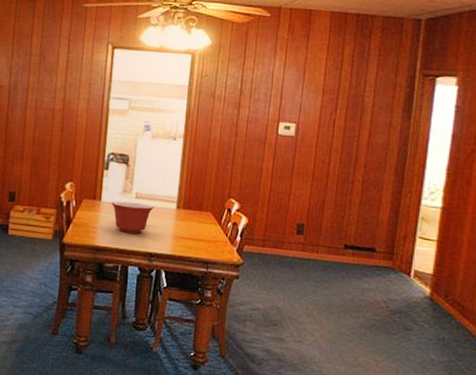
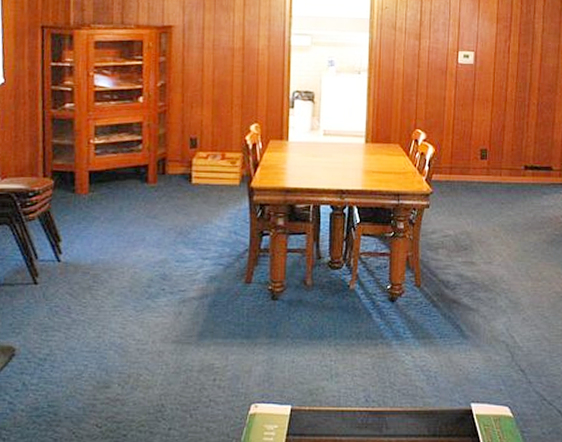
mixing bowl: present [111,200,154,234] -> none [298,139,343,171]

